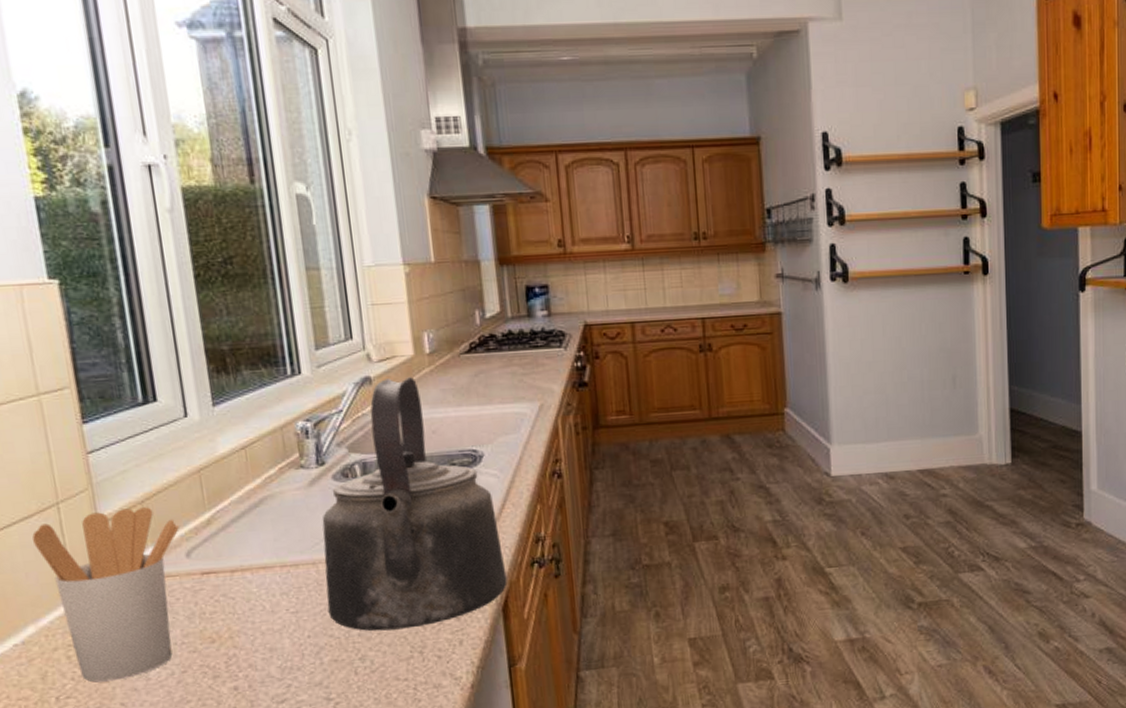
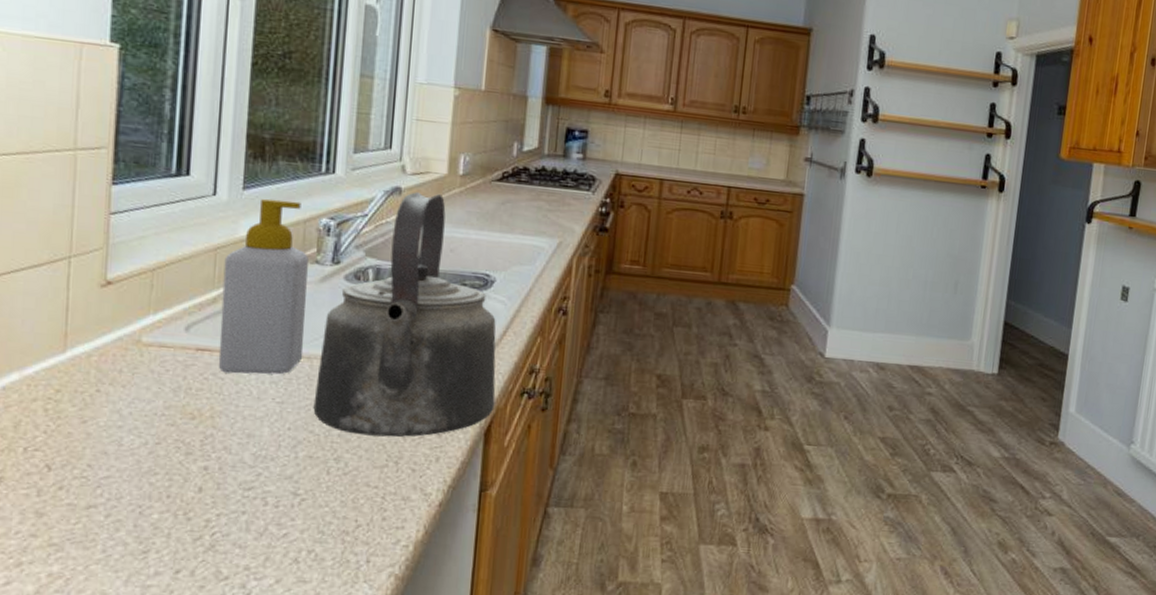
utensil holder: present [32,507,179,683] -> none [37,272,184,441]
soap bottle: none [209,409,308,592] -> present [218,198,309,375]

